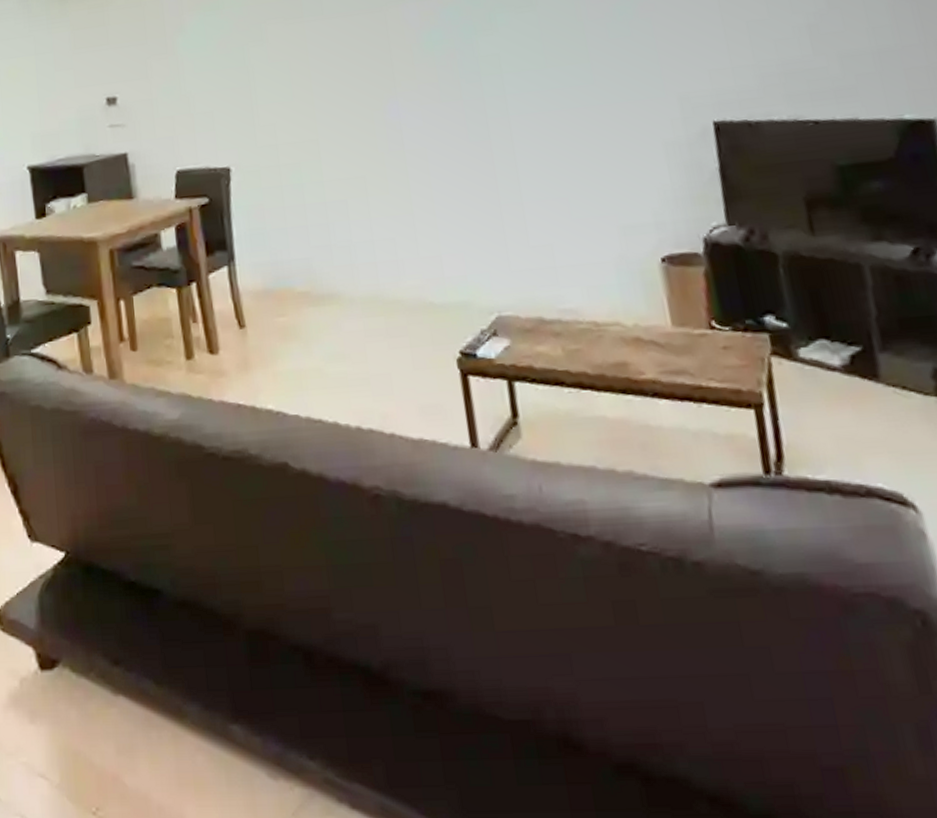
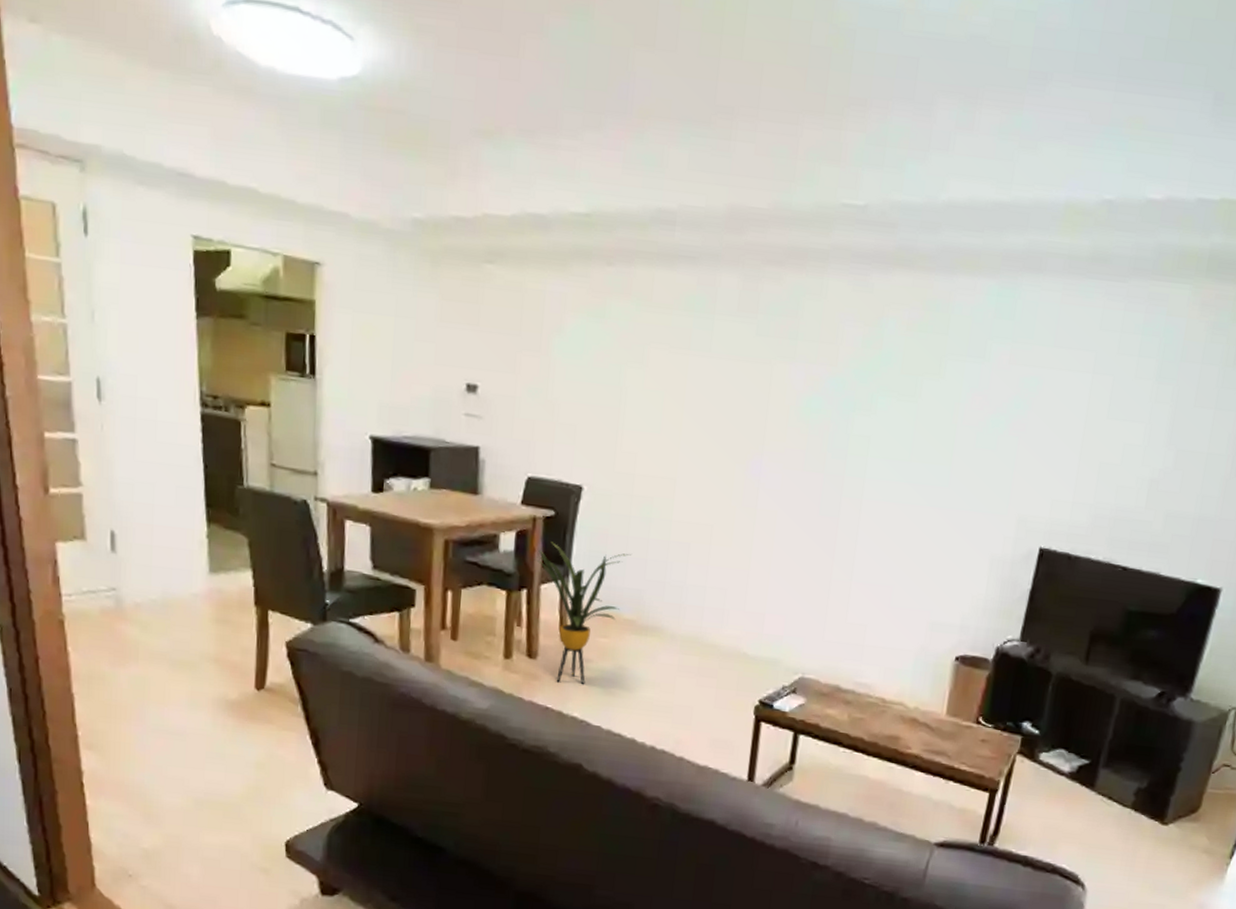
house plant: none [196,224,291,375] -> present [532,542,631,684]

